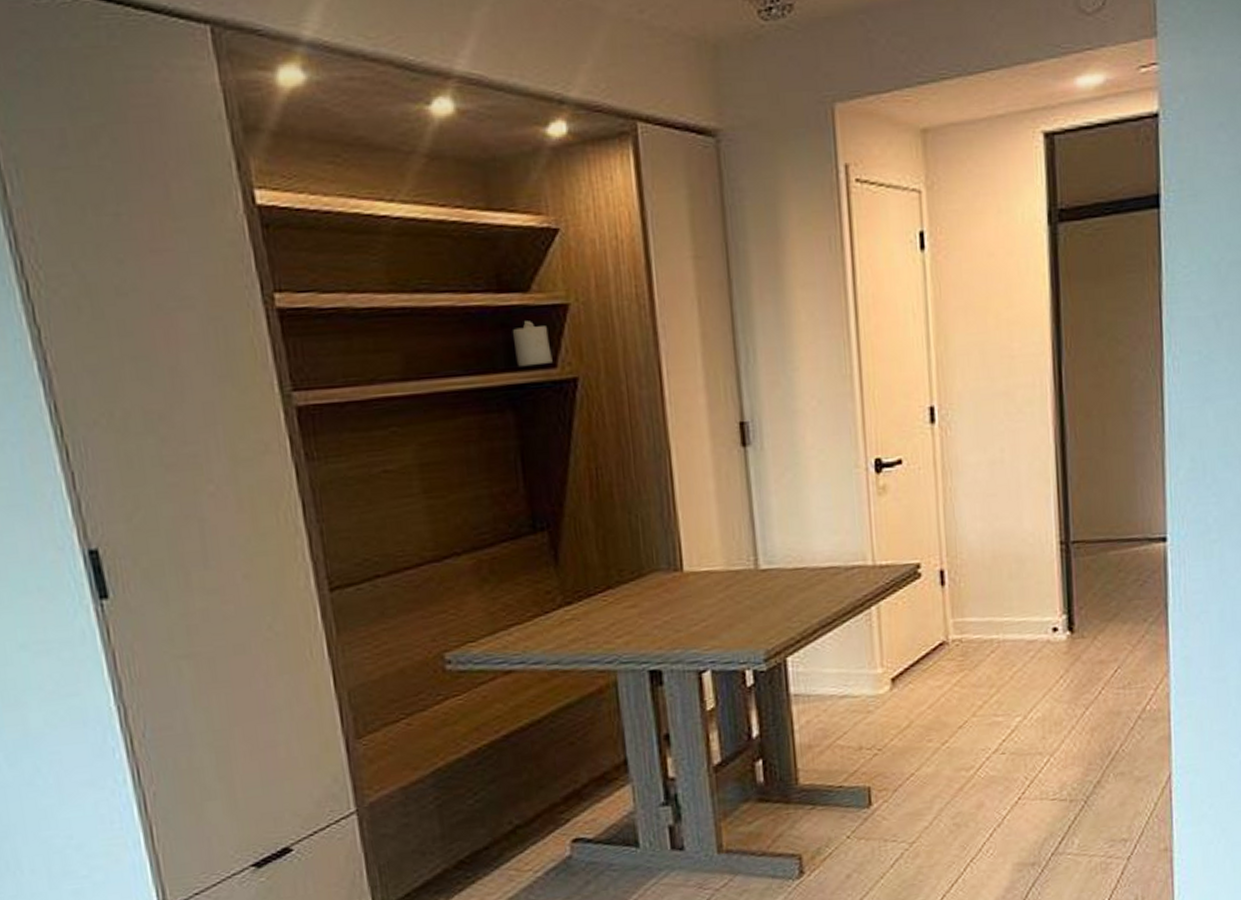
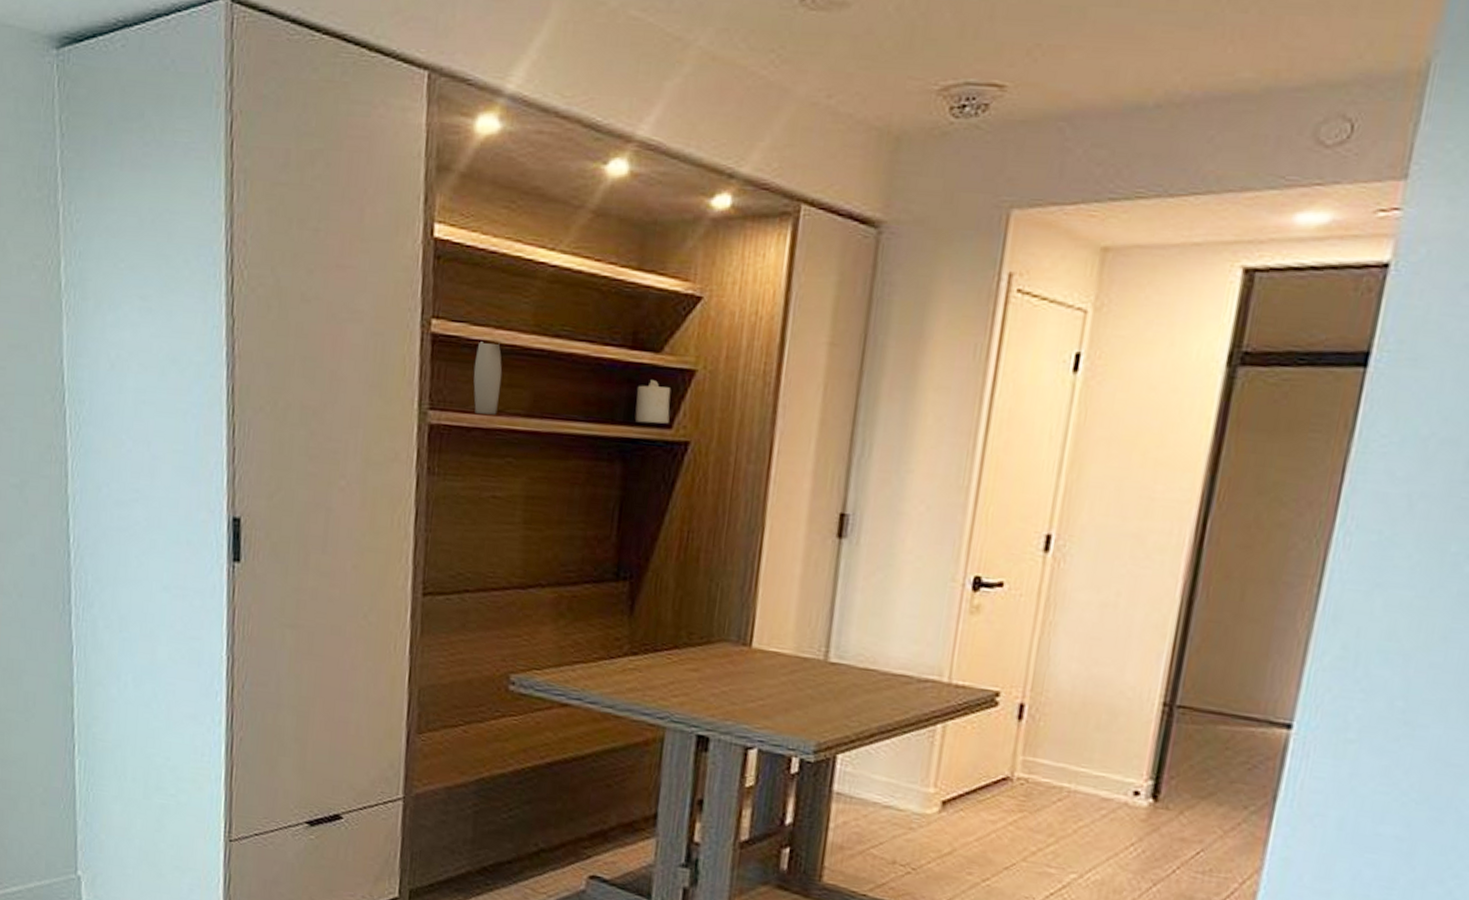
vase: none [332,306,369,388] -> present [473,341,503,415]

